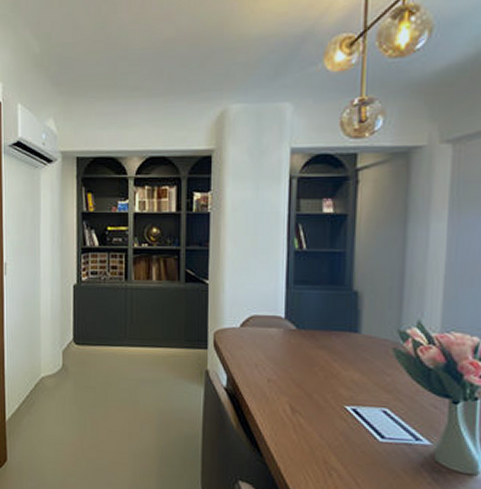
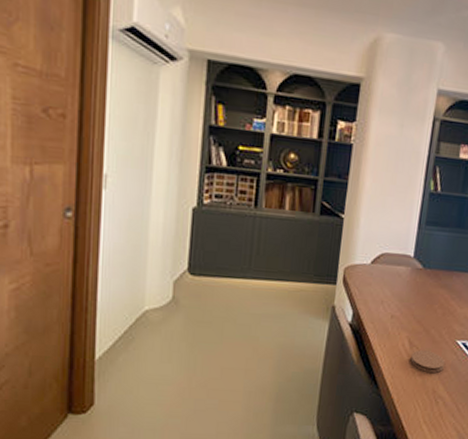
coaster: none [294,416,334,441] -> present [410,350,445,373]

